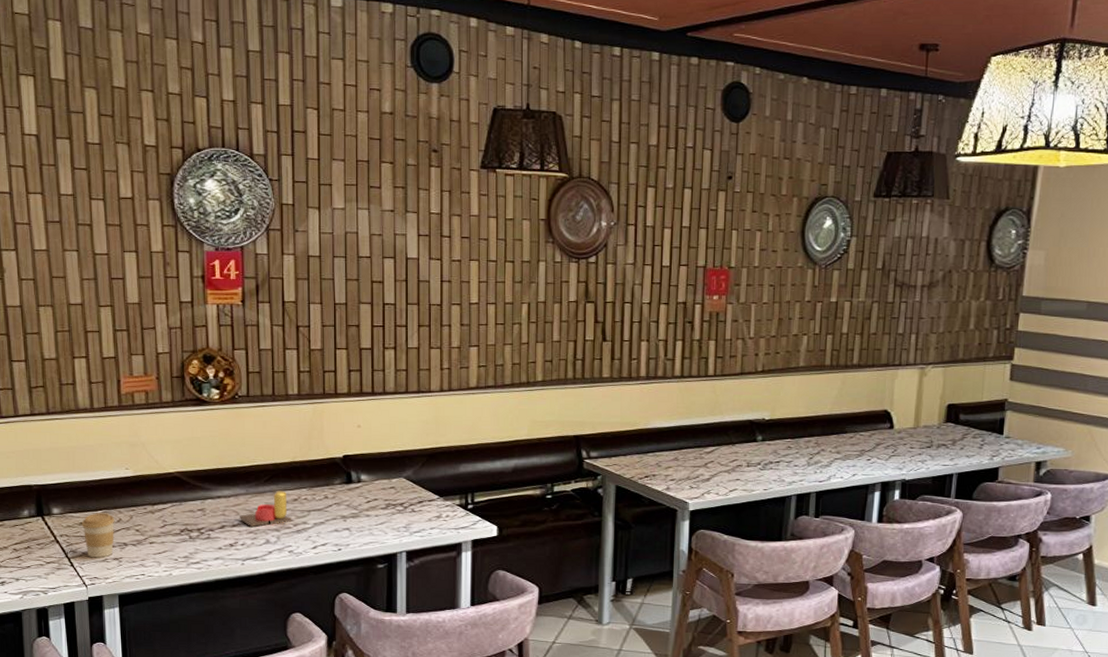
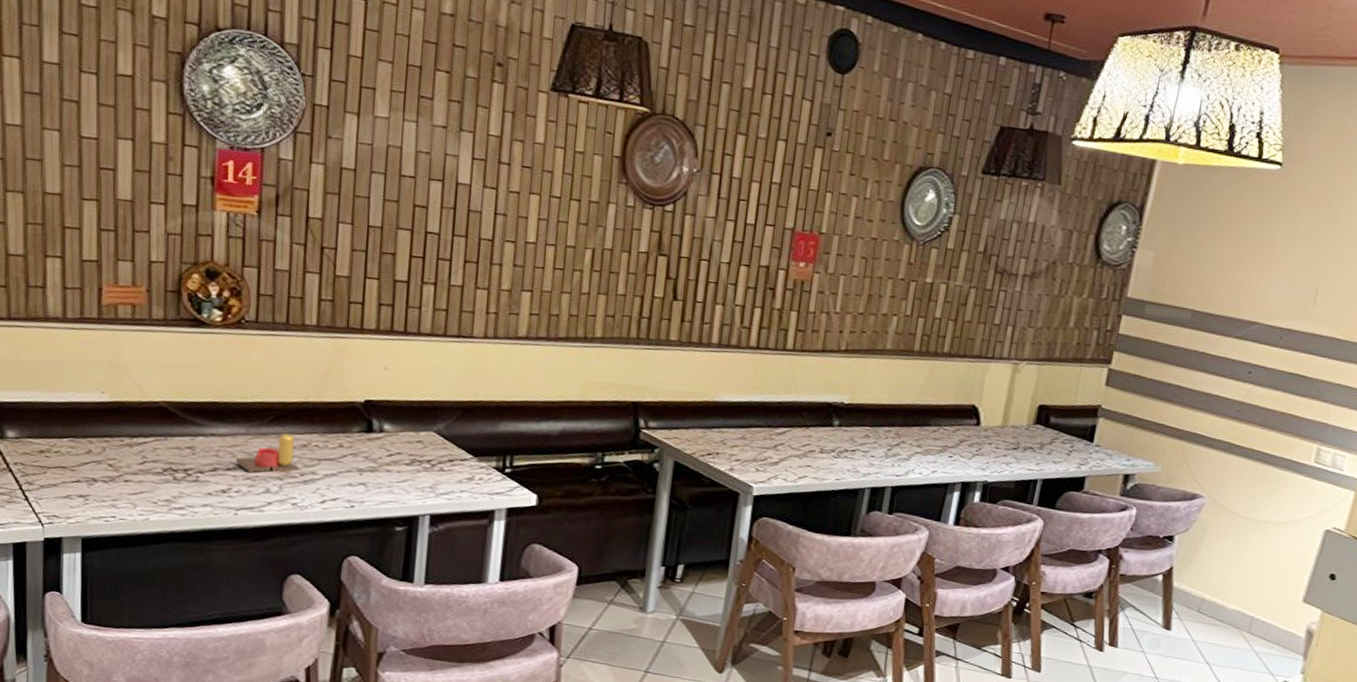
coffee cup: present [81,513,115,558] -> none [41,440,84,493]

